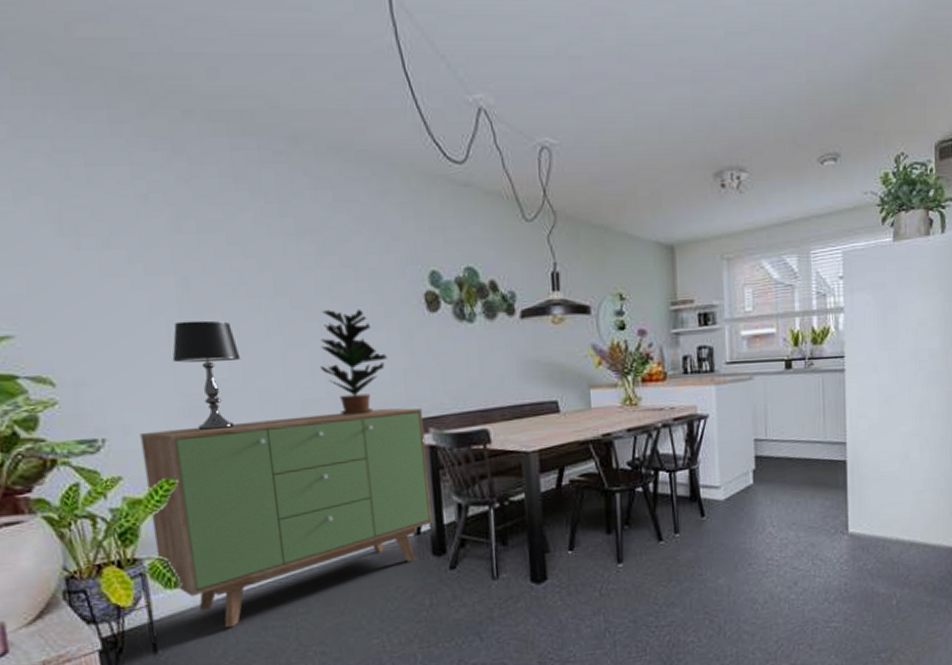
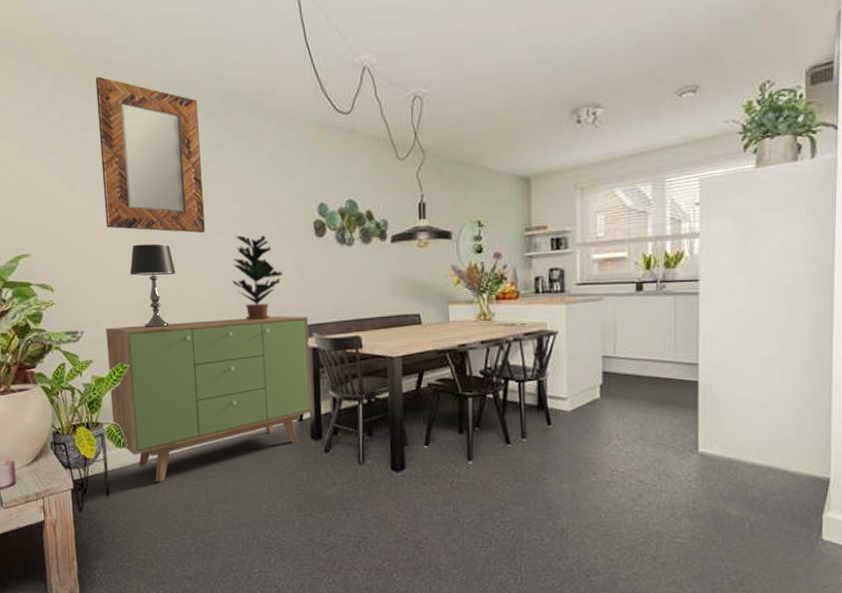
home mirror: none [104,93,279,307] -> present [95,76,205,234]

